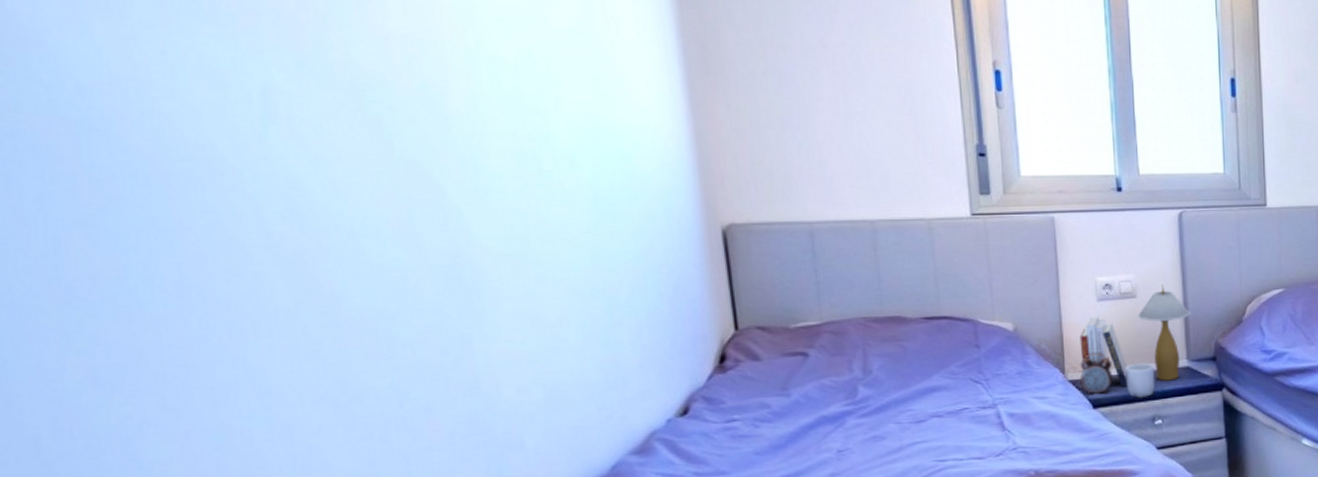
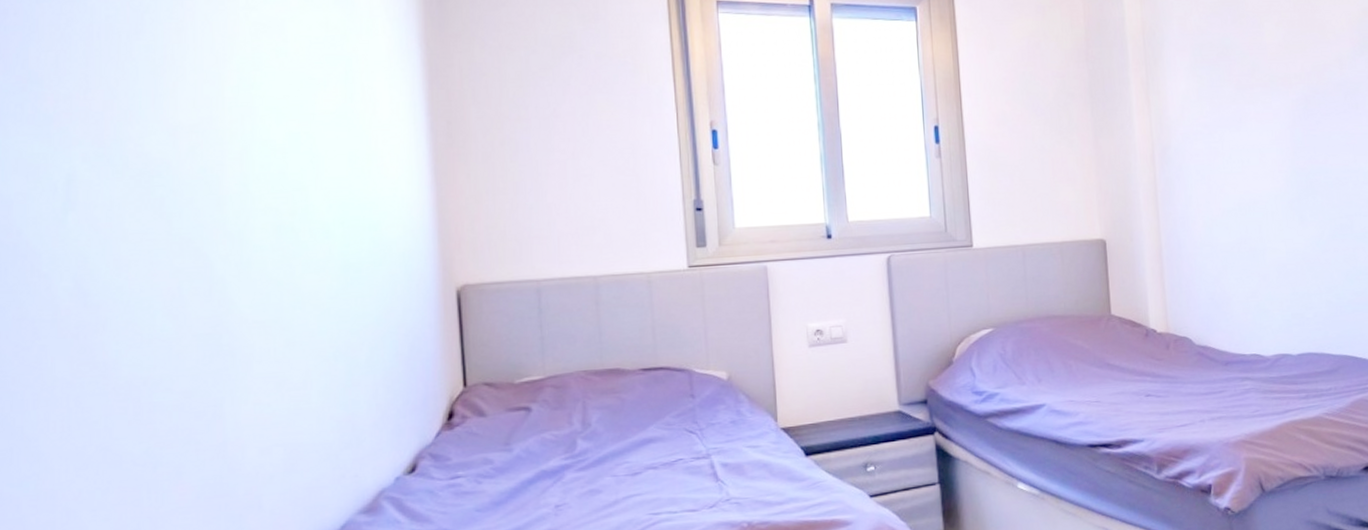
books: present [1080,316,1128,391] -> none [792,362,840,438]
alarm clock: present [1080,352,1113,397] -> none [792,398,825,444]
mug: present [1125,362,1156,398] -> none [837,407,867,444]
table lamp: present [1138,285,1192,381] -> none [849,329,902,426]

